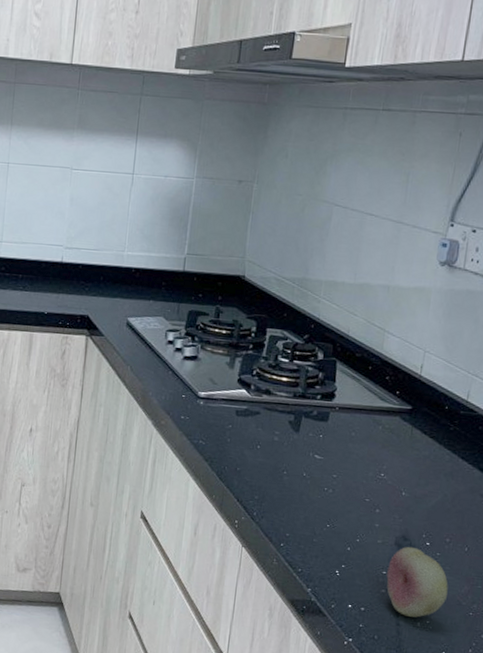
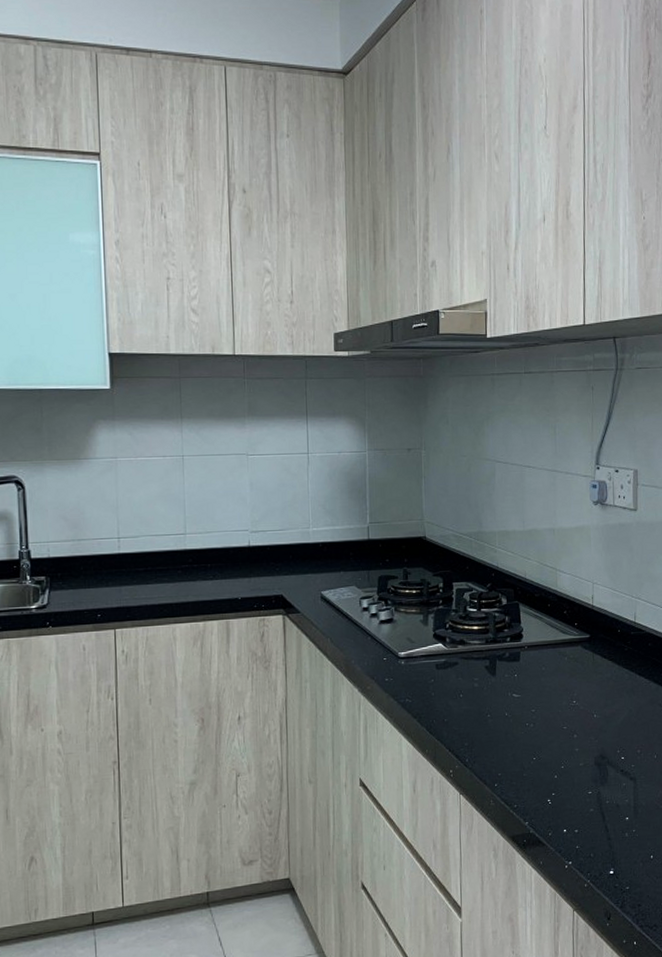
fruit: present [386,546,448,618] -> none [592,763,646,830]

